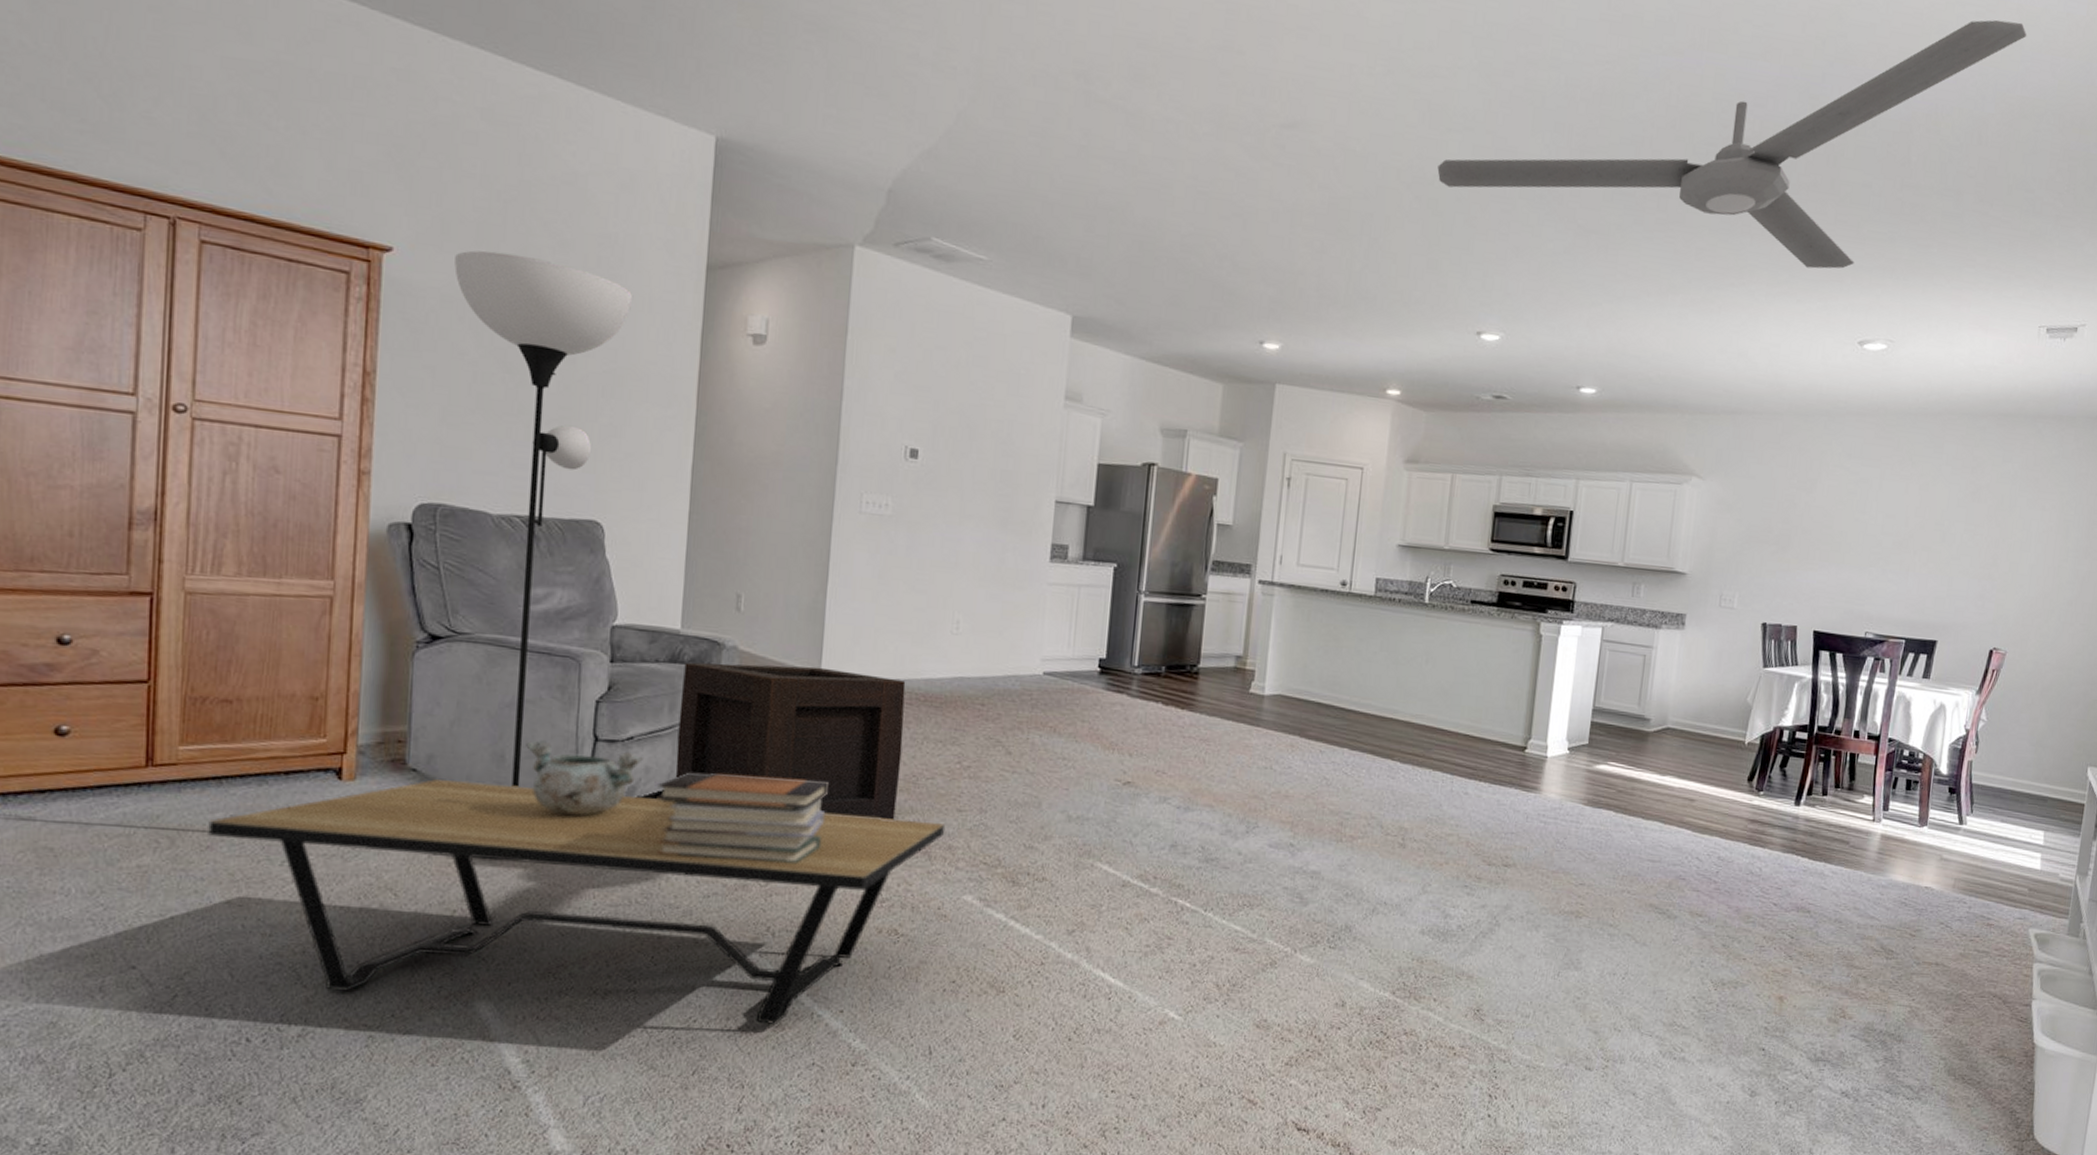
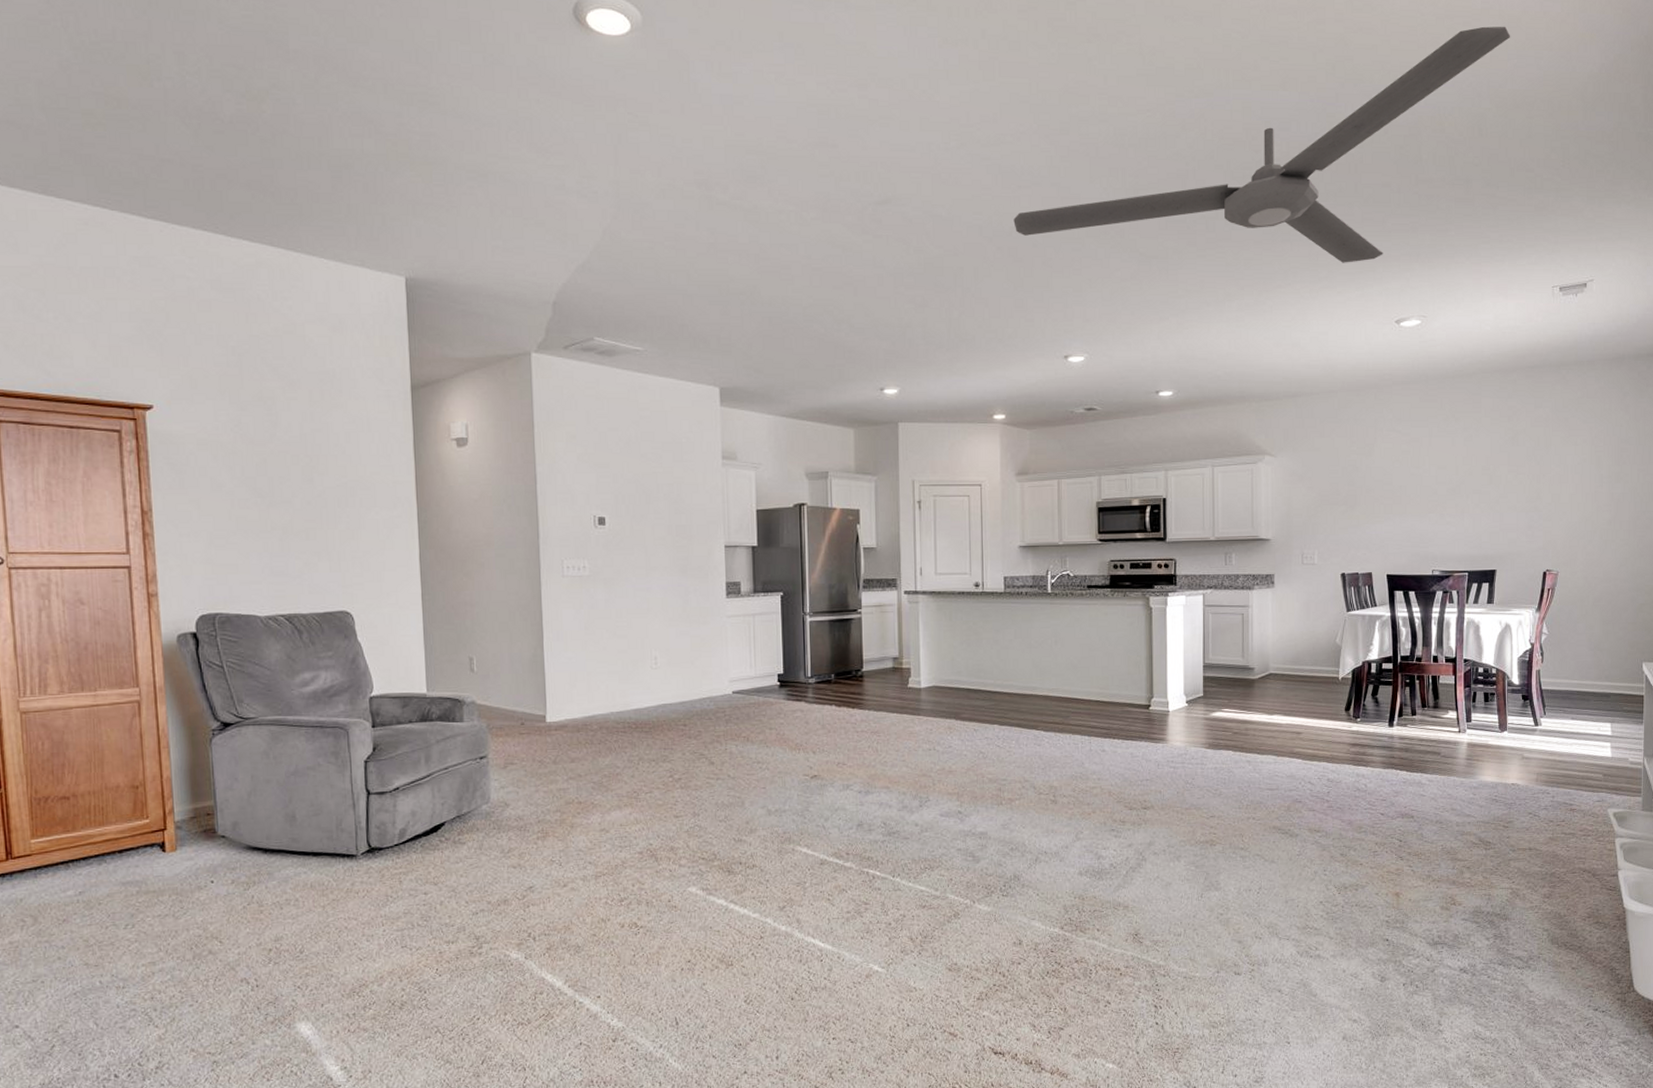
coffee table: present [208,779,946,1024] -> none [62,829,667,1028]
floor lamp: present [454,250,632,787] -> none [204,398,353,841]
decorative bowl: present [526,740,643,816] -> none [312,799,409,860]
book stack: present [656,772,830,863] -> none [424,805,566,883]
wooden crate: present [675,662,906,820] -> none [433,710,623,833]

